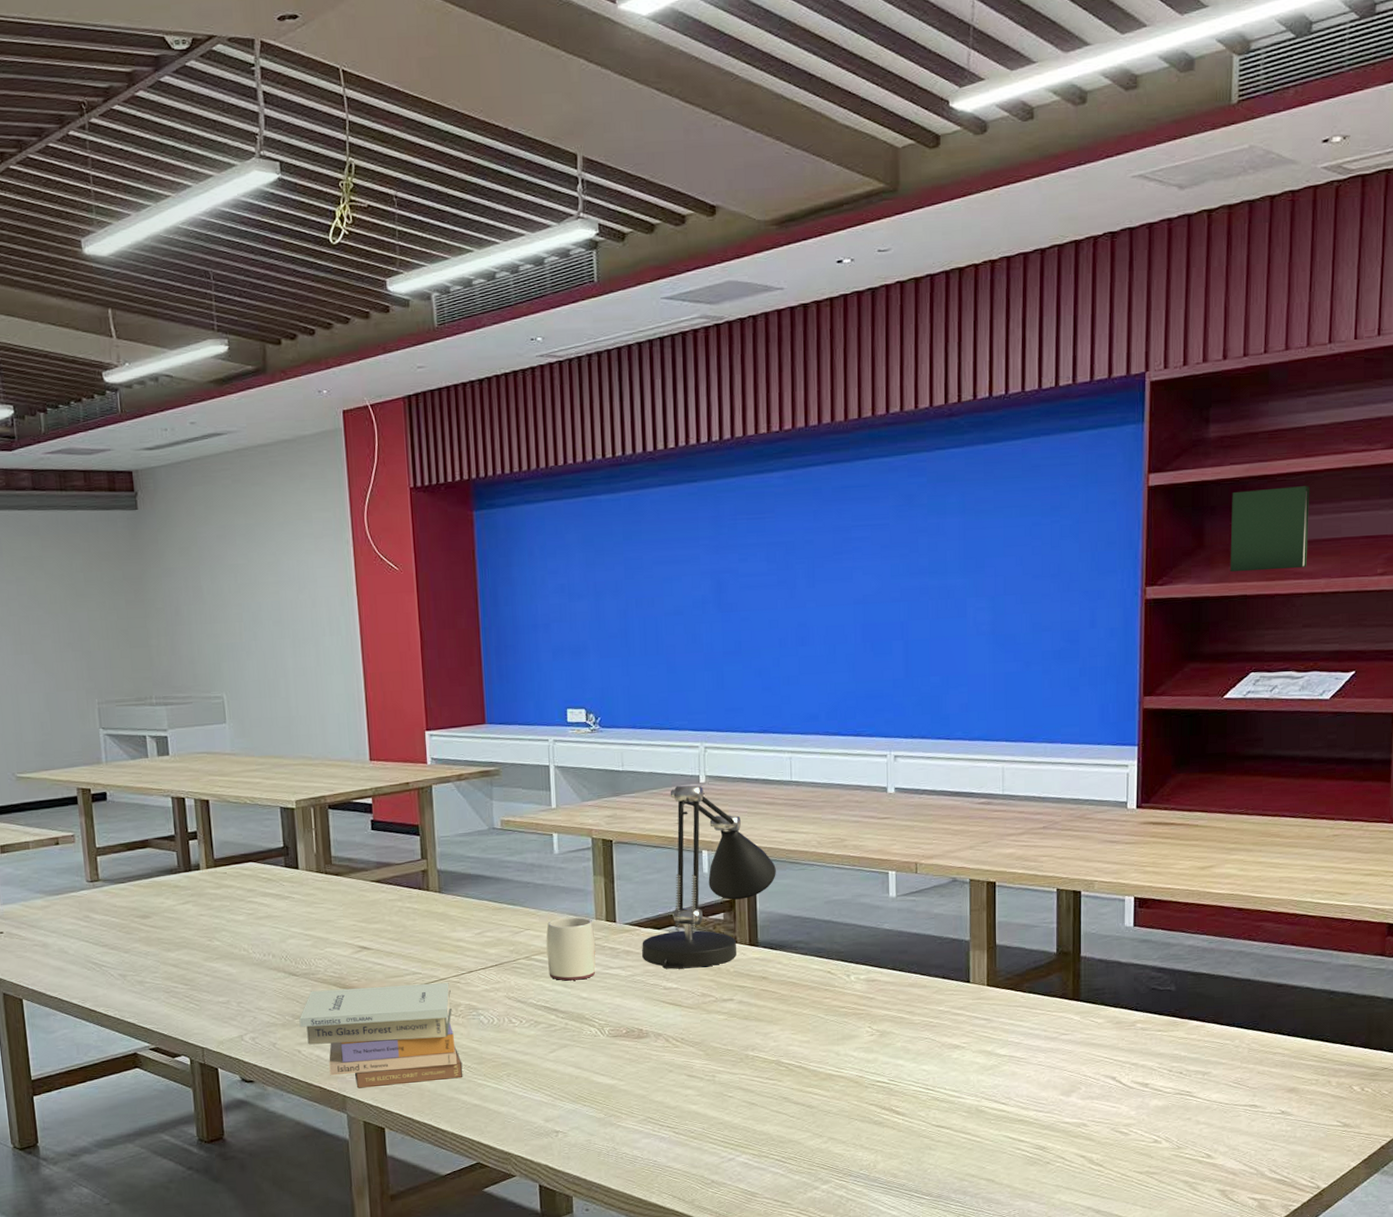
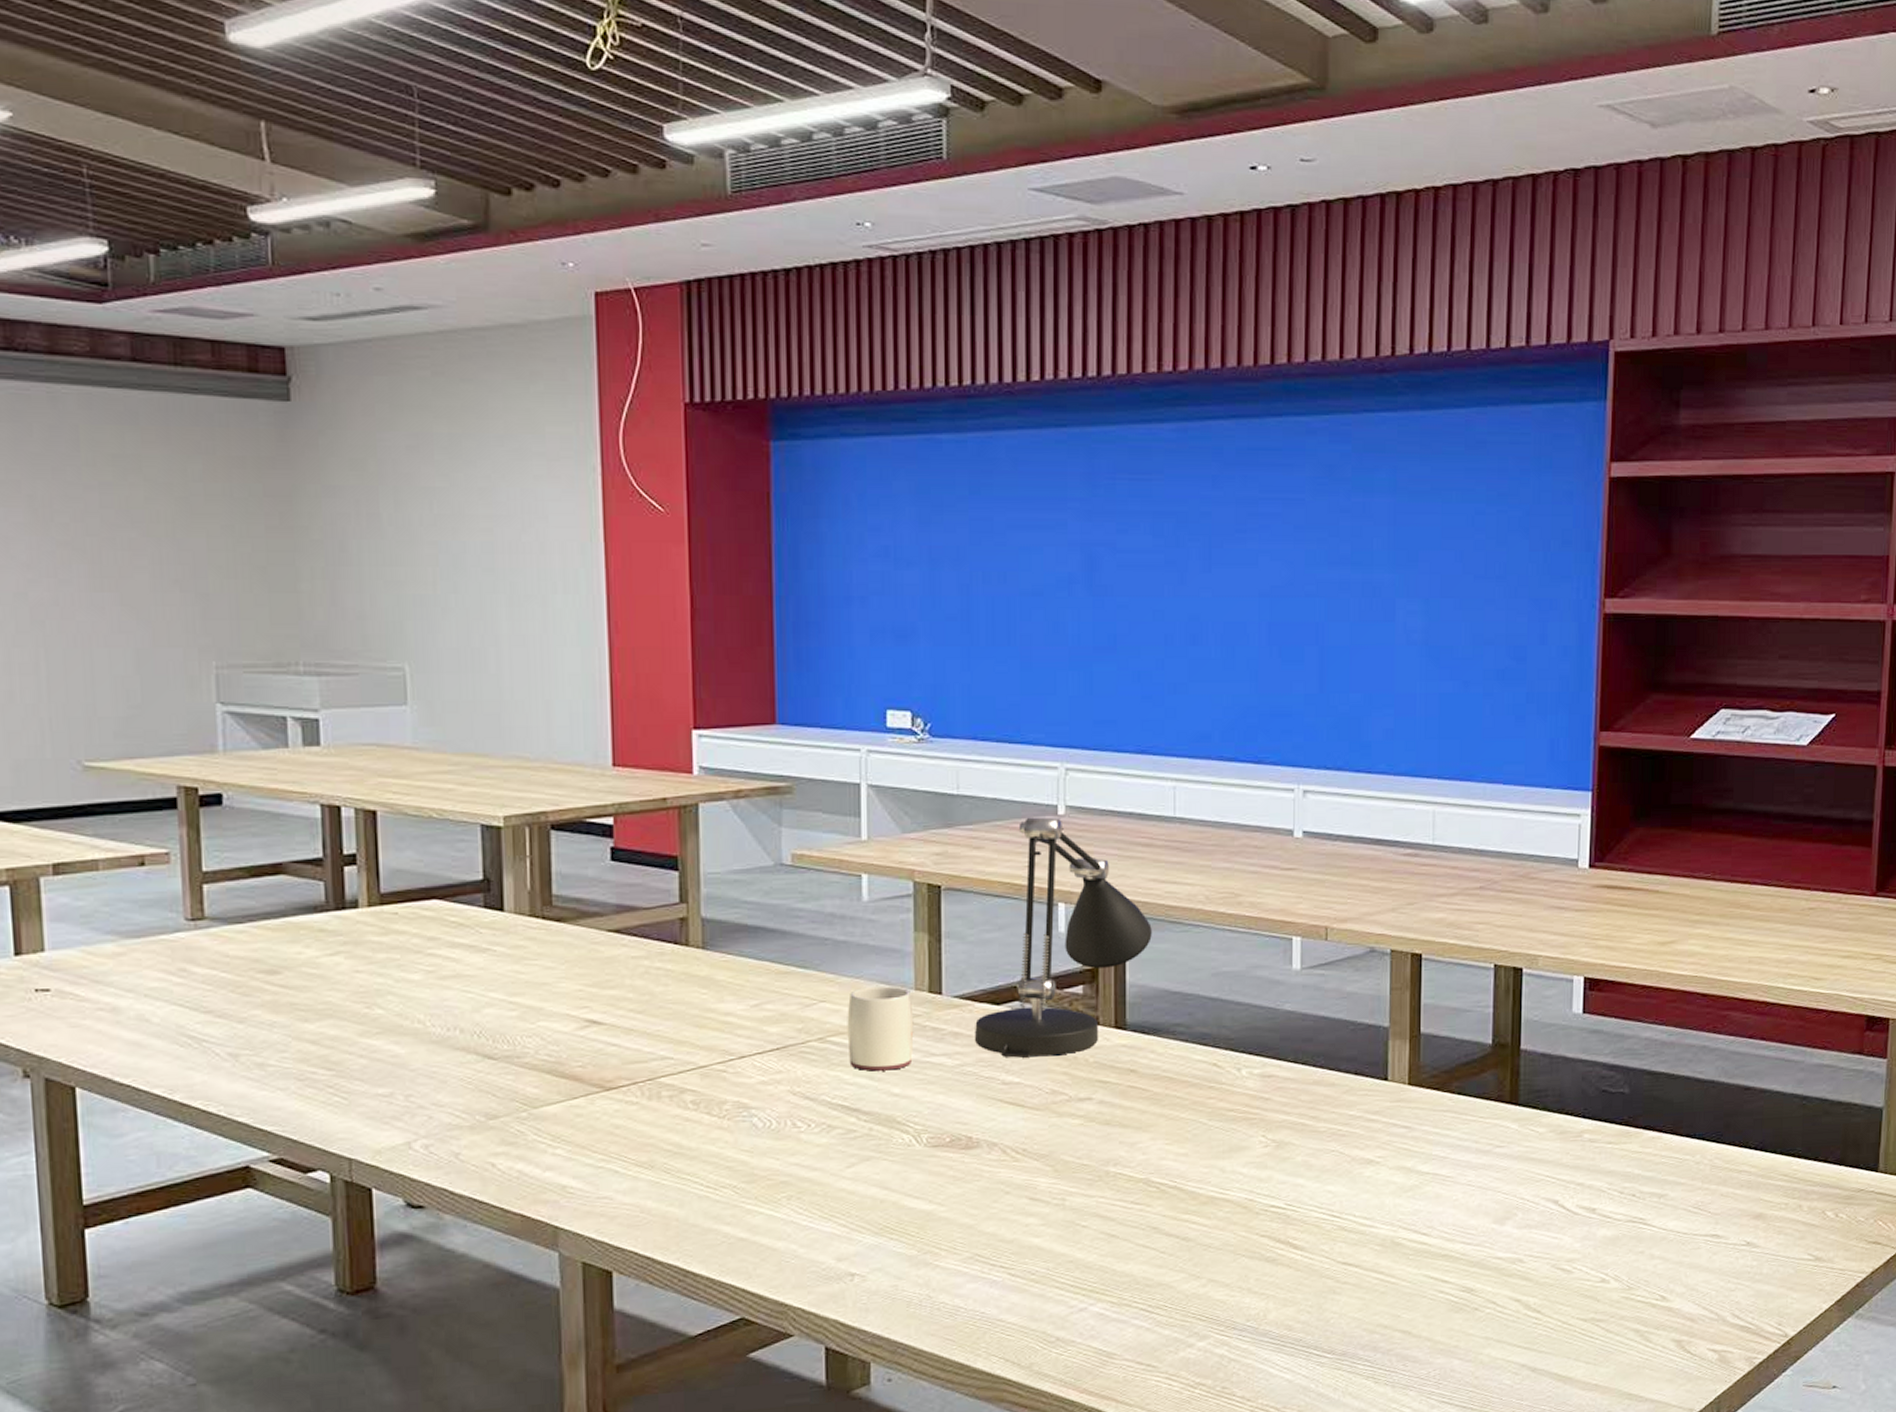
books: present [299,982,463,1089] -> none [495,1070,726,1217]
binder: present [1230,486,1309,573] -> none [1700,491,1789,588]

